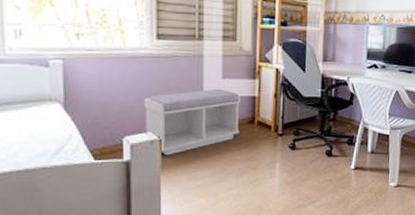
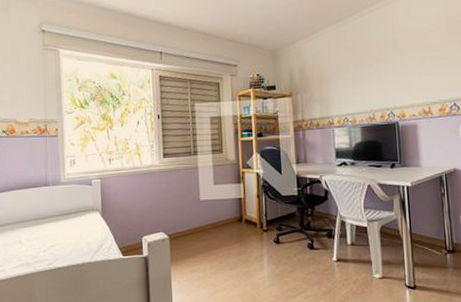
bench: present [143,88,240,156] -> none [156,193,231,252]

